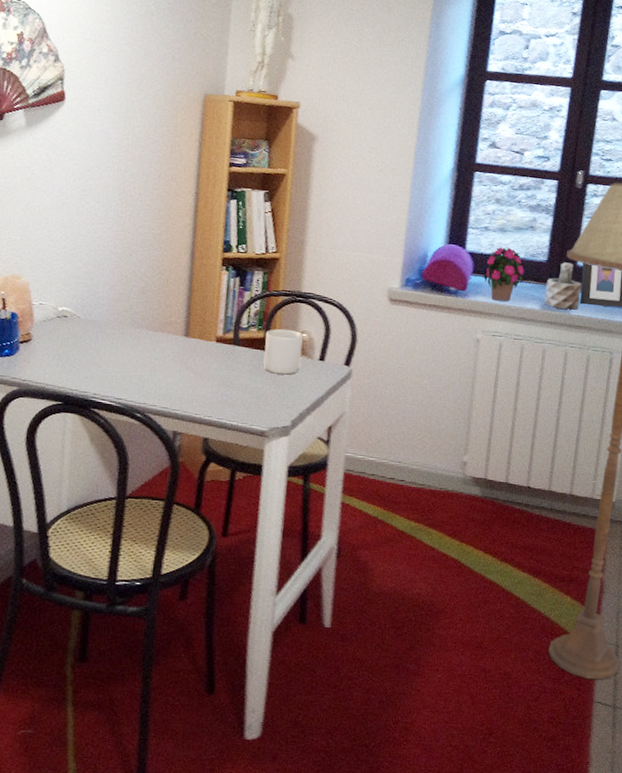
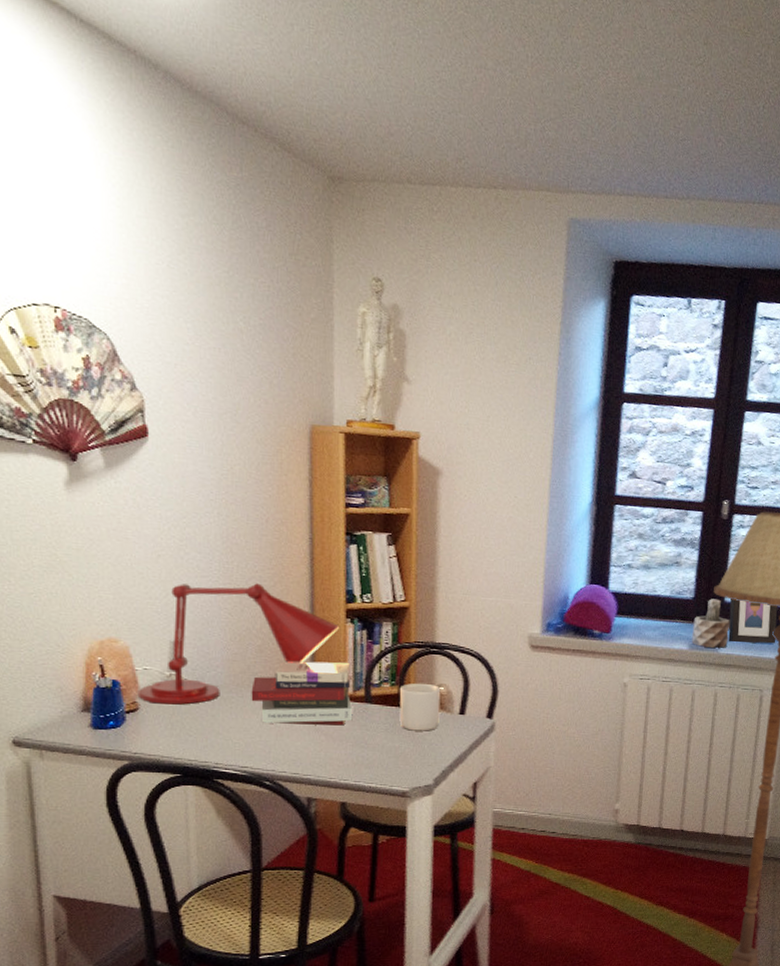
desk lamp: none [31,229,216,338] -> present [137,583,340,705]
books: none [131,303,223,365] -> present [251,661,353,726]
potted flower: present [483,246,525,302] -> none [628,584,672,644]

